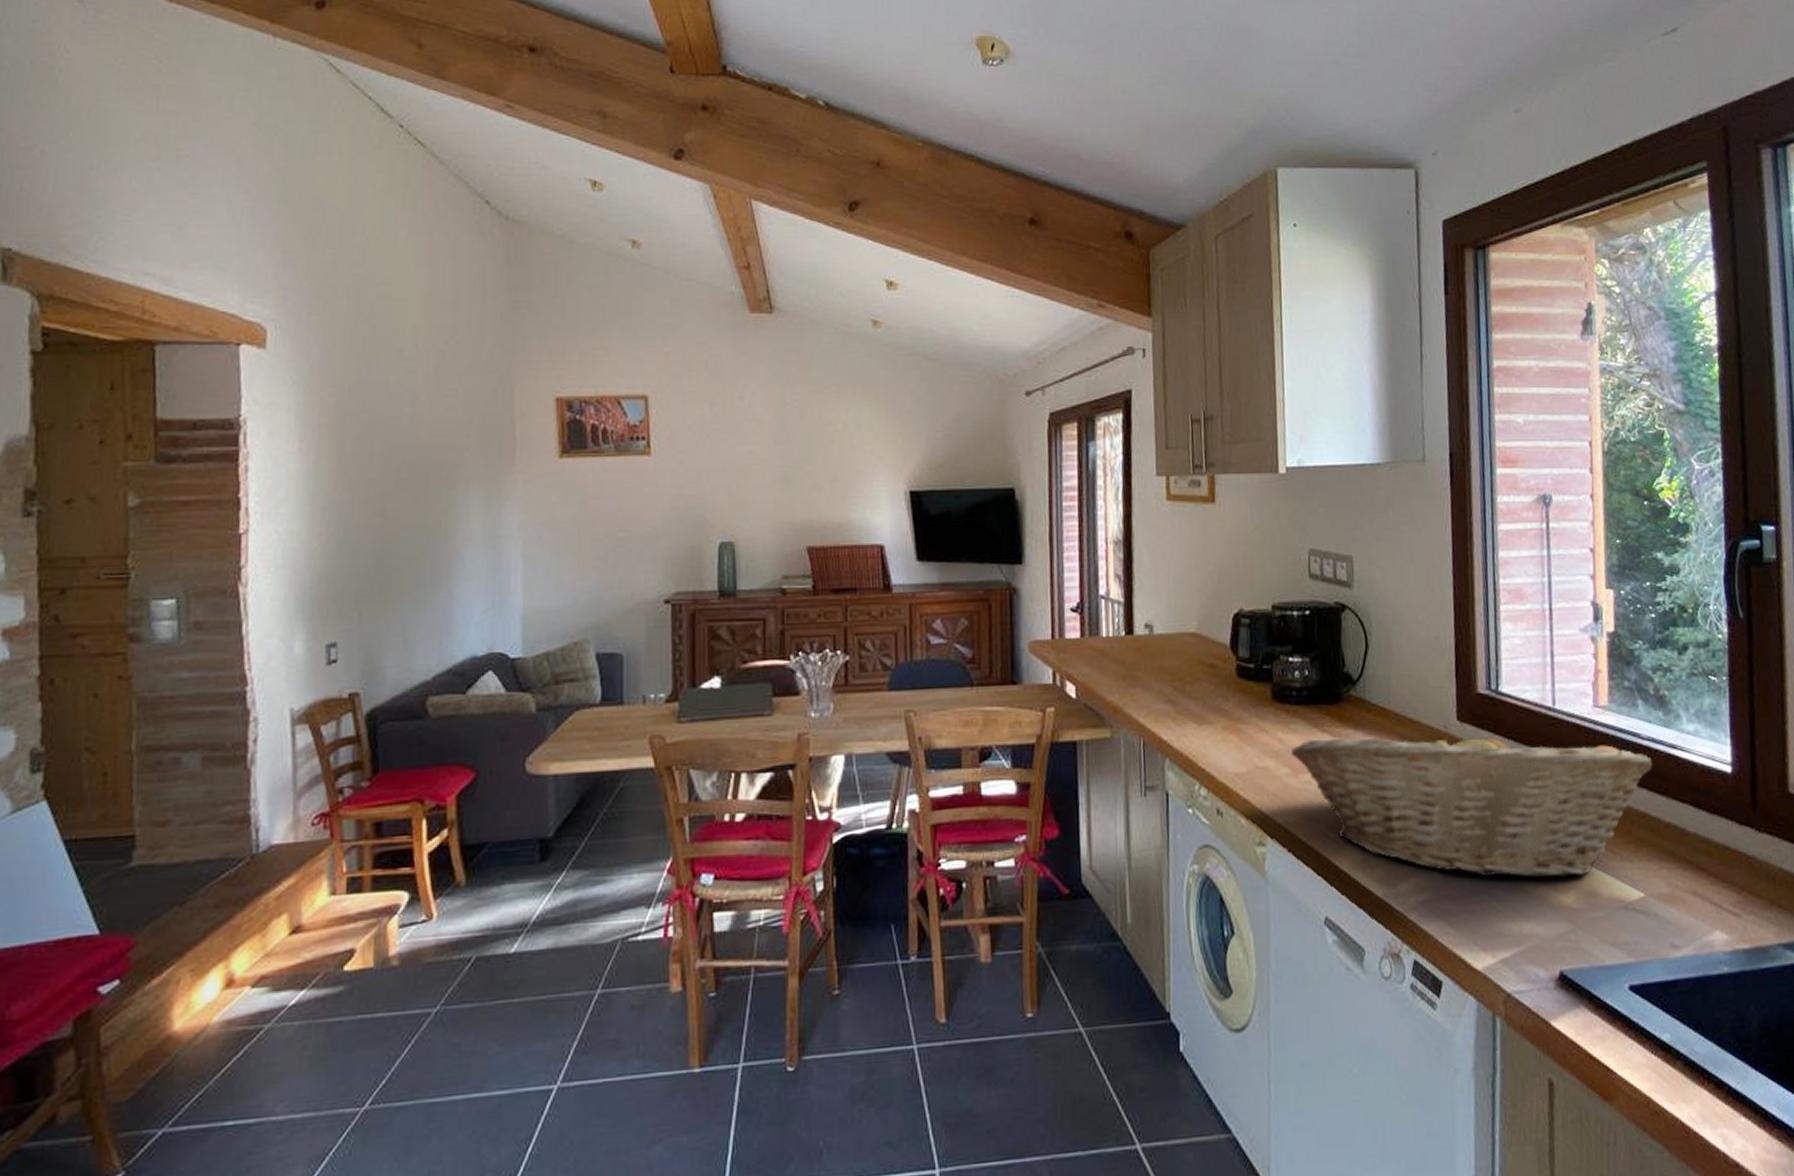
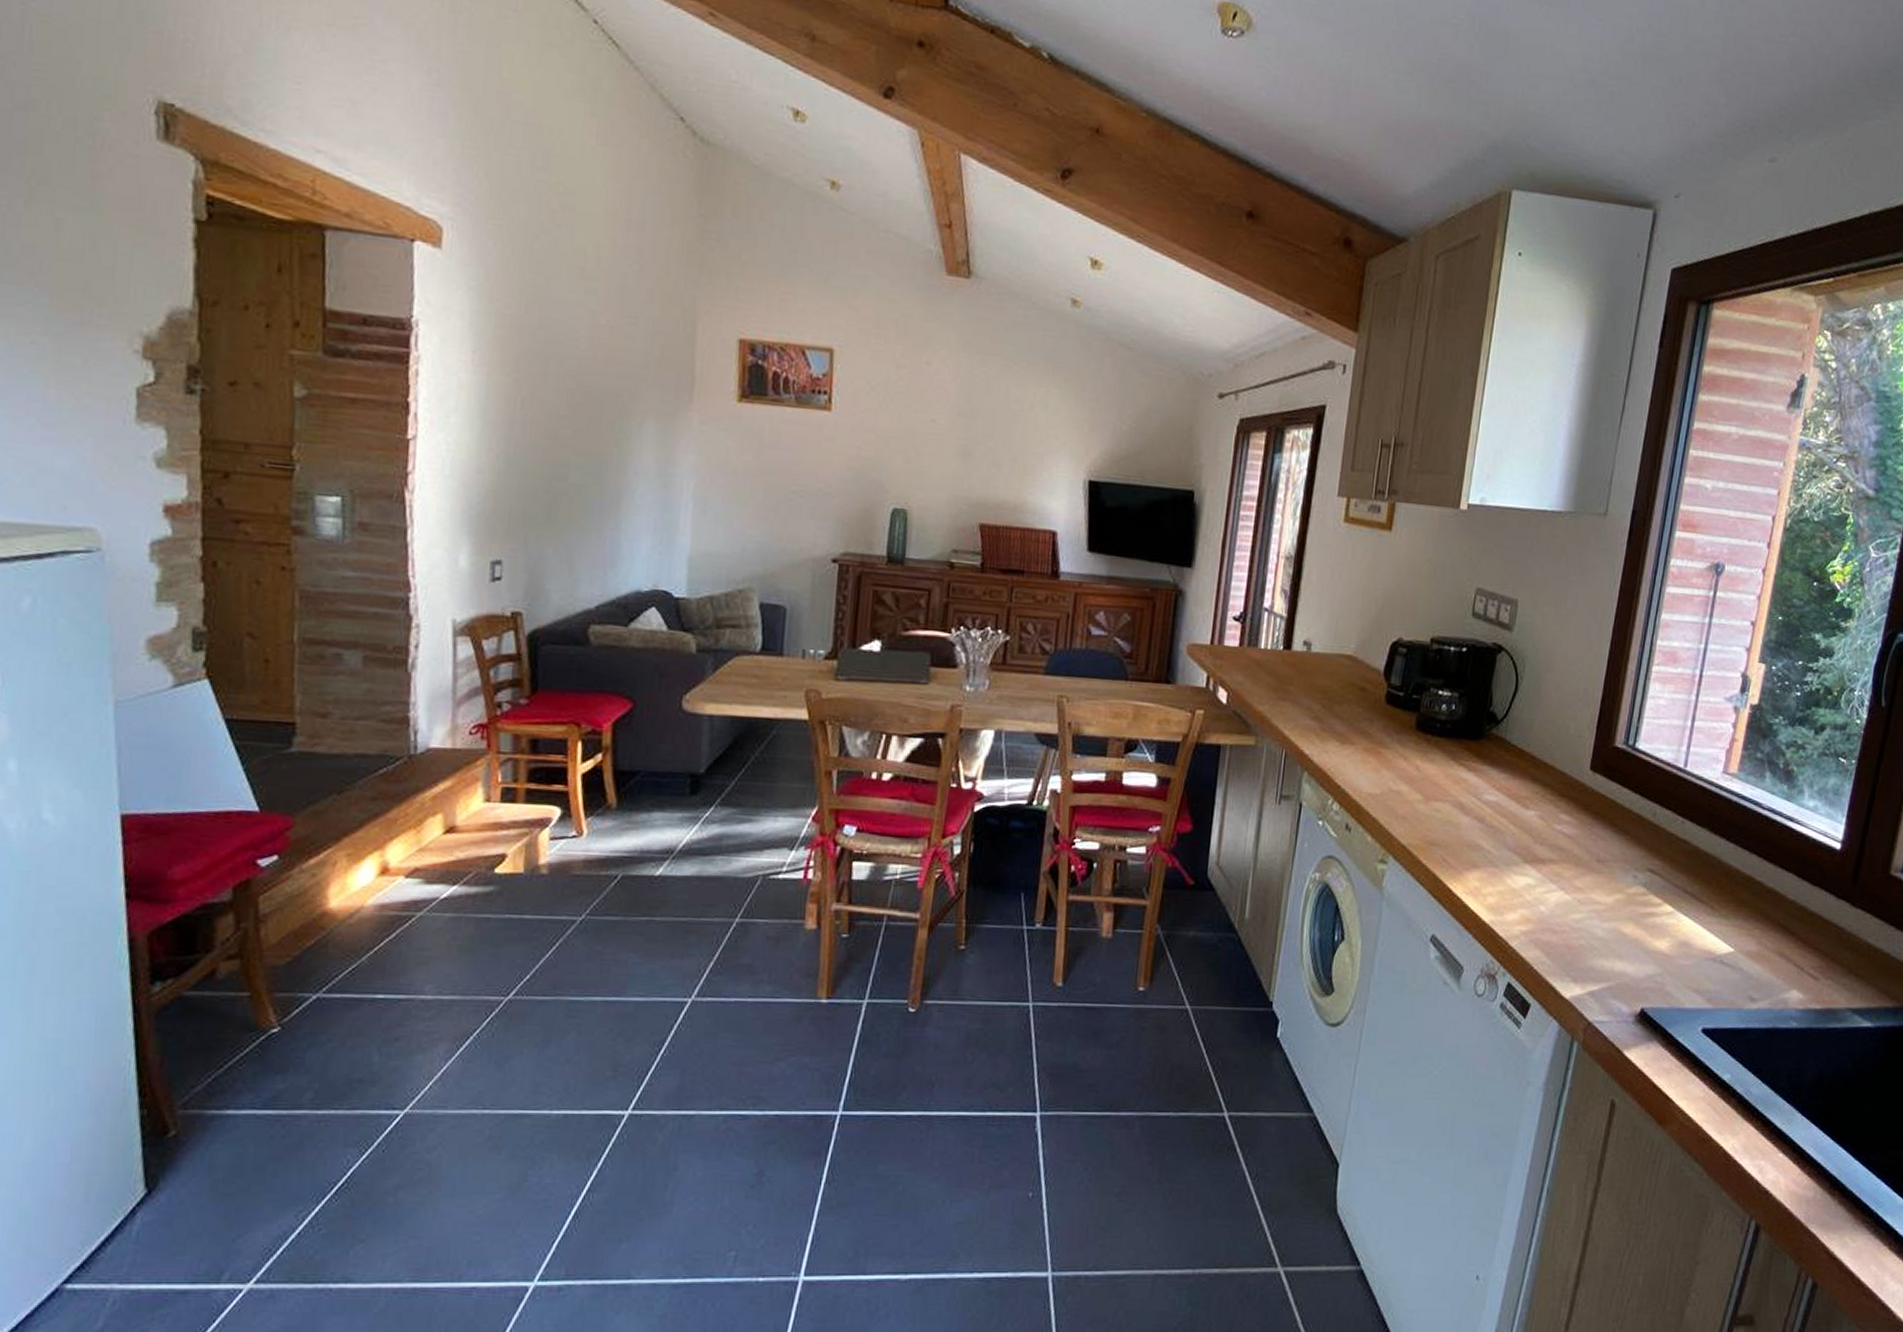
fruit basket: present [1290,723,1653,878] -> none [1425,770,1768,926]

